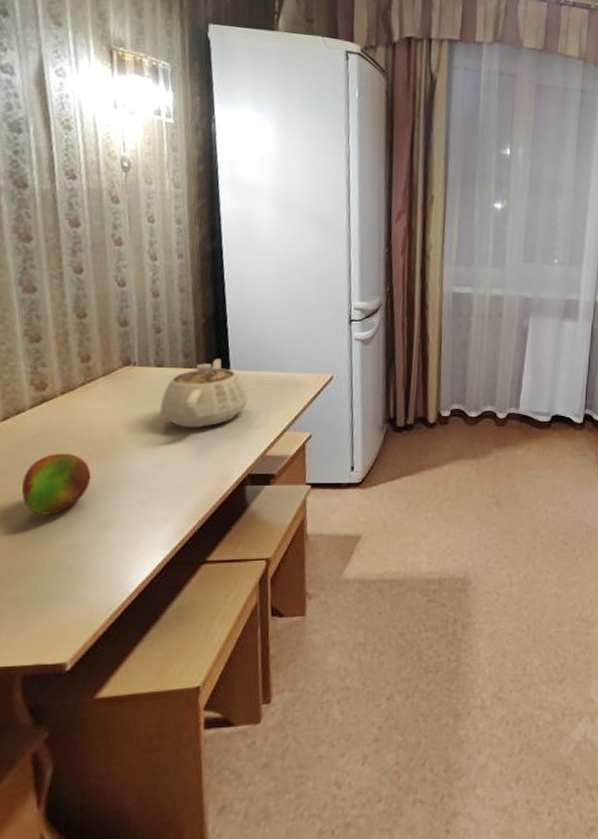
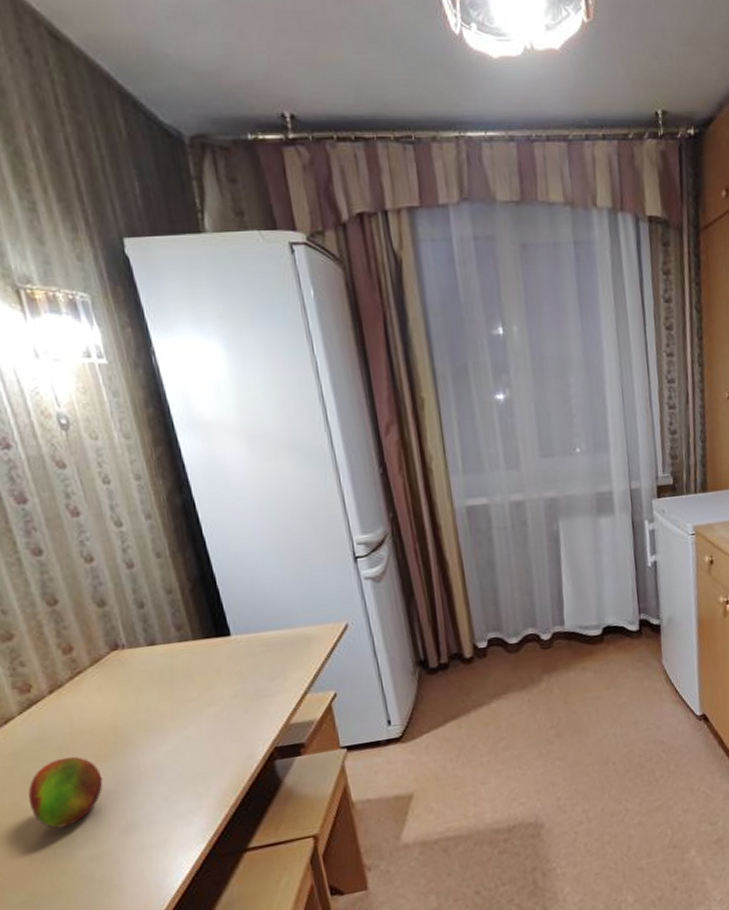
teapot: present [160,359,248,428] -> none [161,625,258,708]

